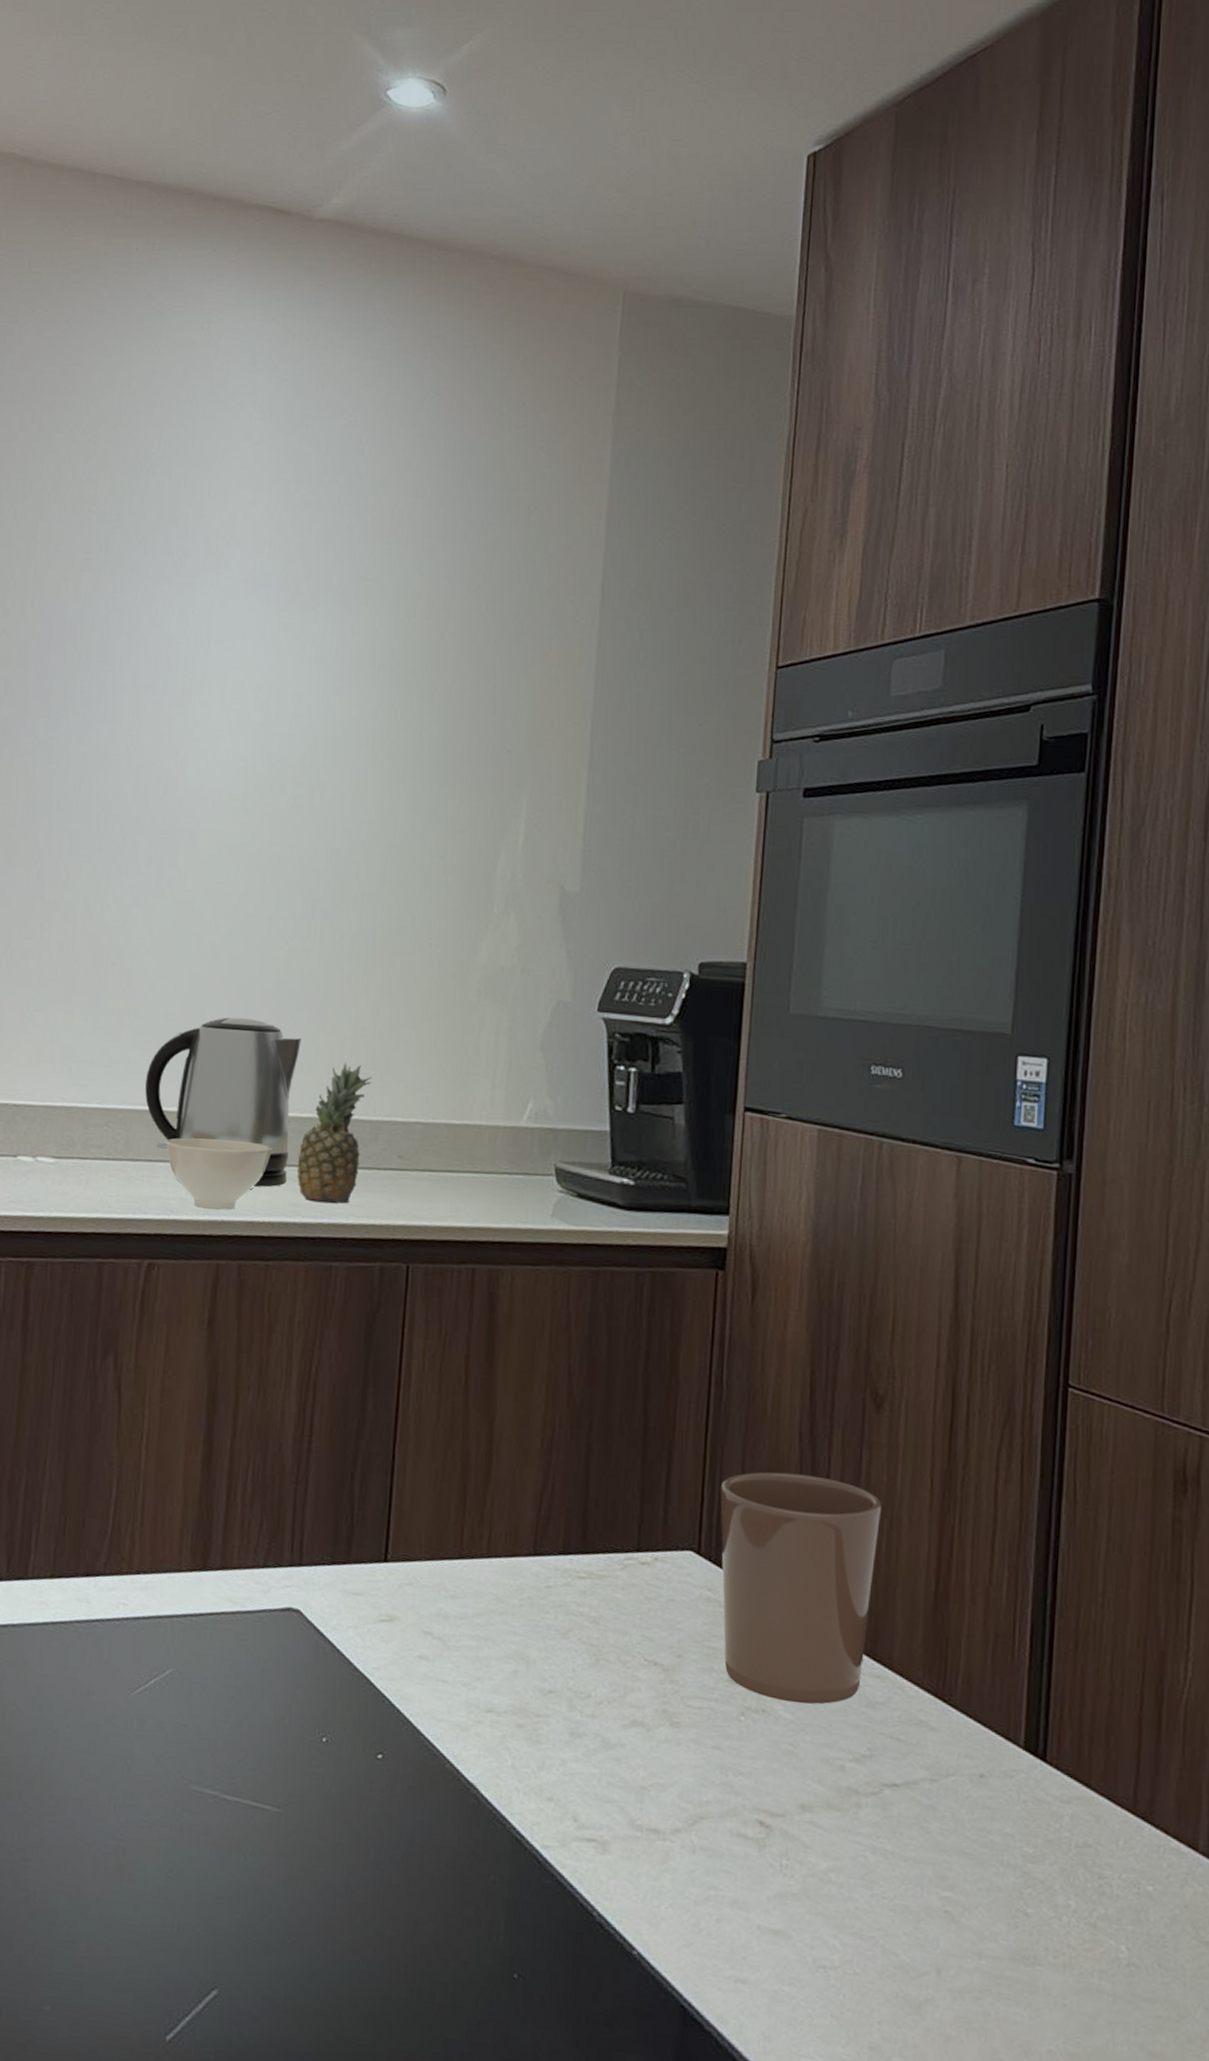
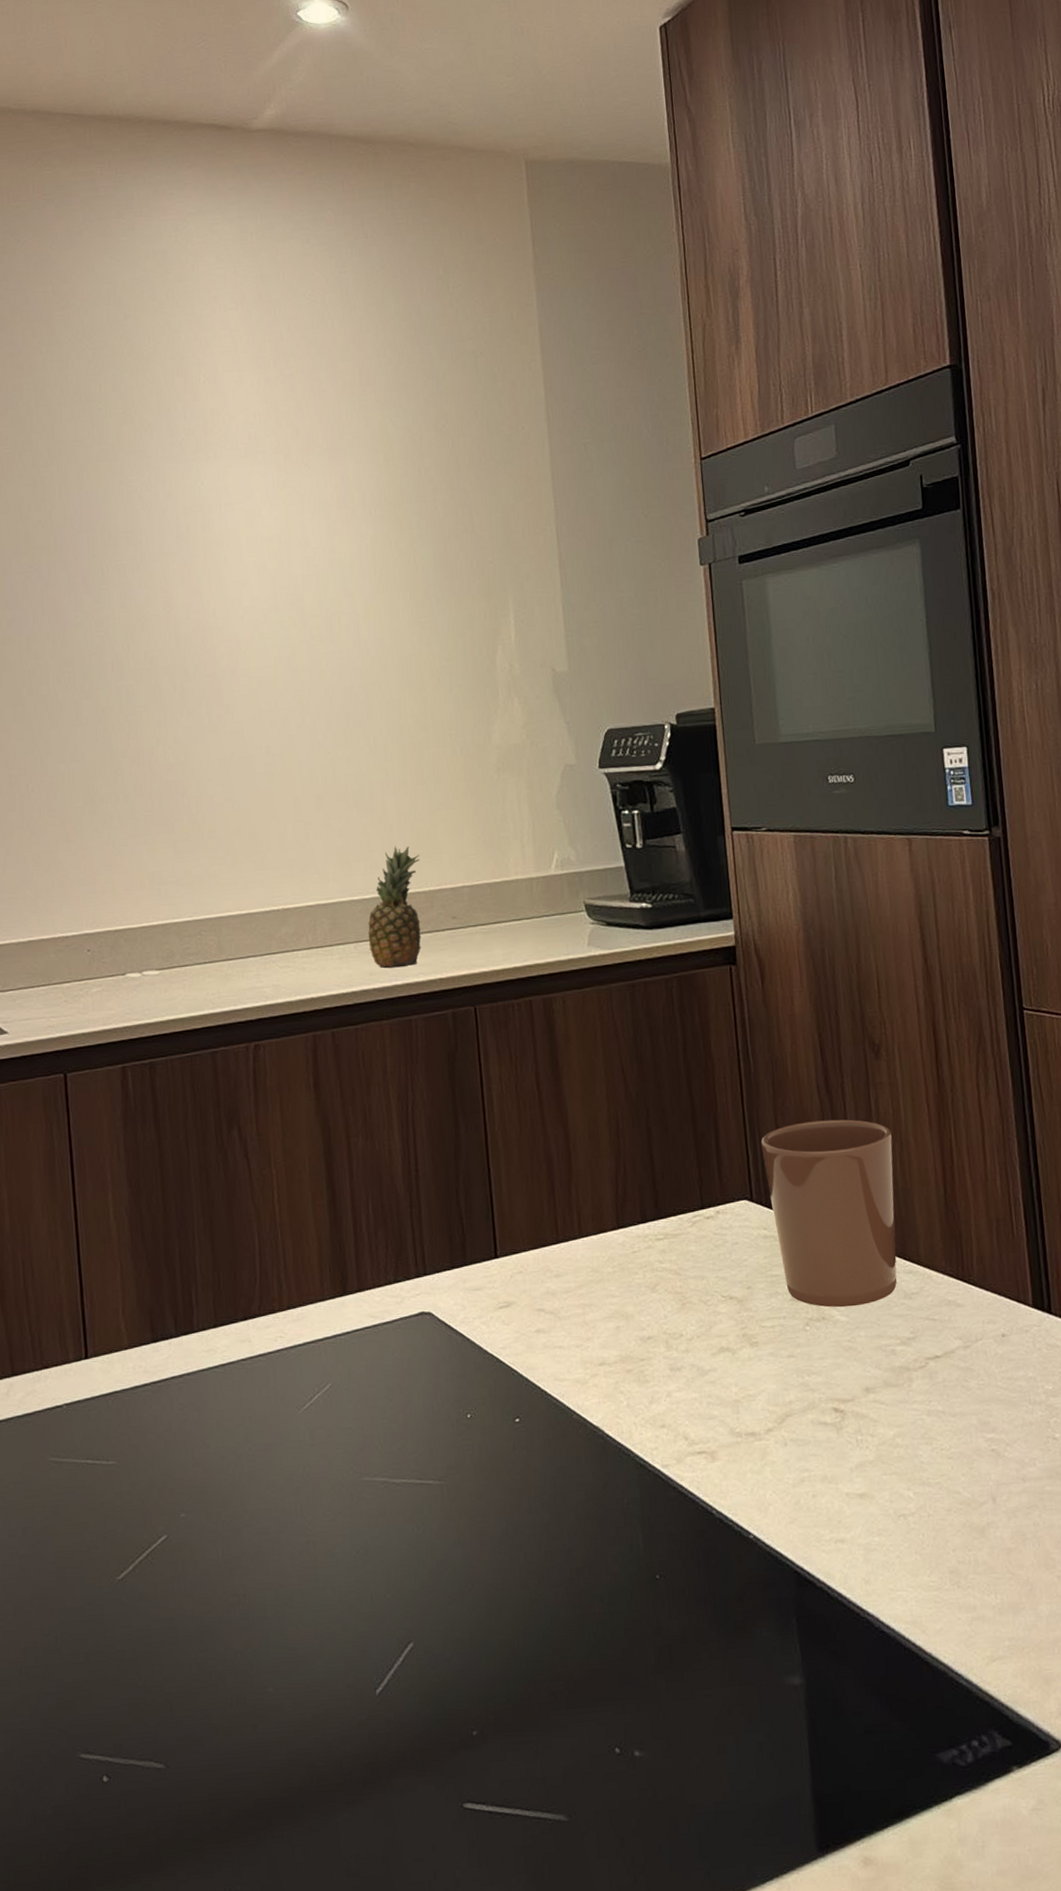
kettle: present [144,1017,302,1187] -> none [226,822,362,964]
bowl: present [165,1137,272,1210] -> none [252,927,345,990]

